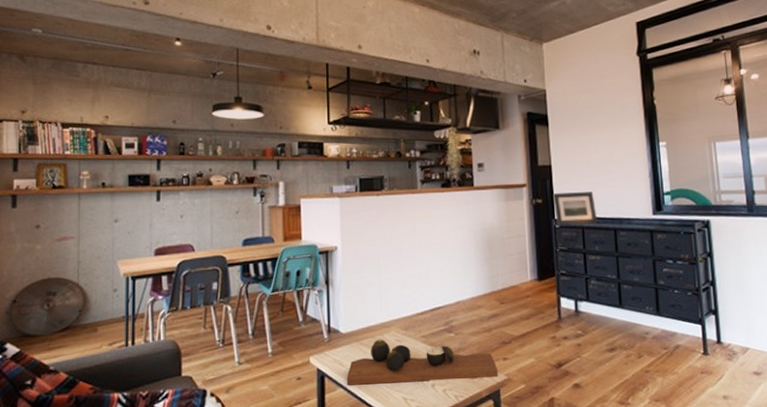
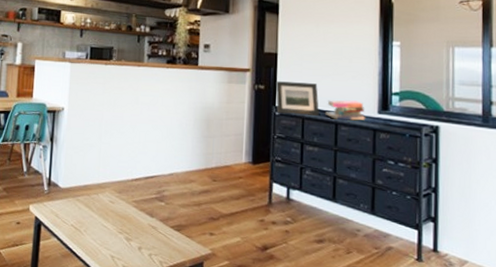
decorative tray: present [346,339,499,386] -> none [60,198,204,250]
books: none [603,204,641,227] -> present [325,100,365,121]

